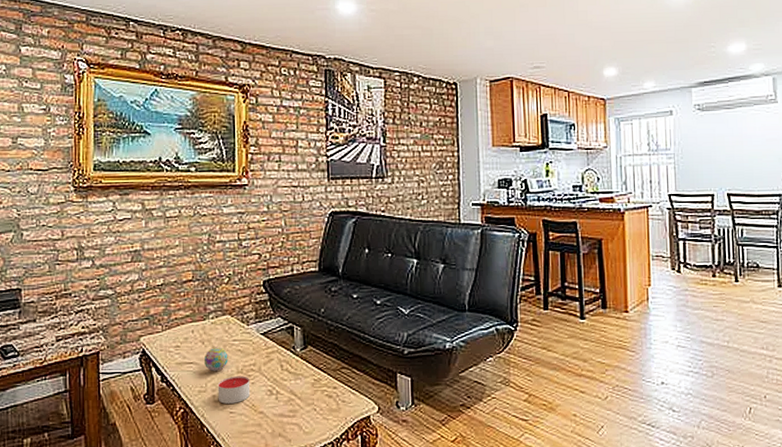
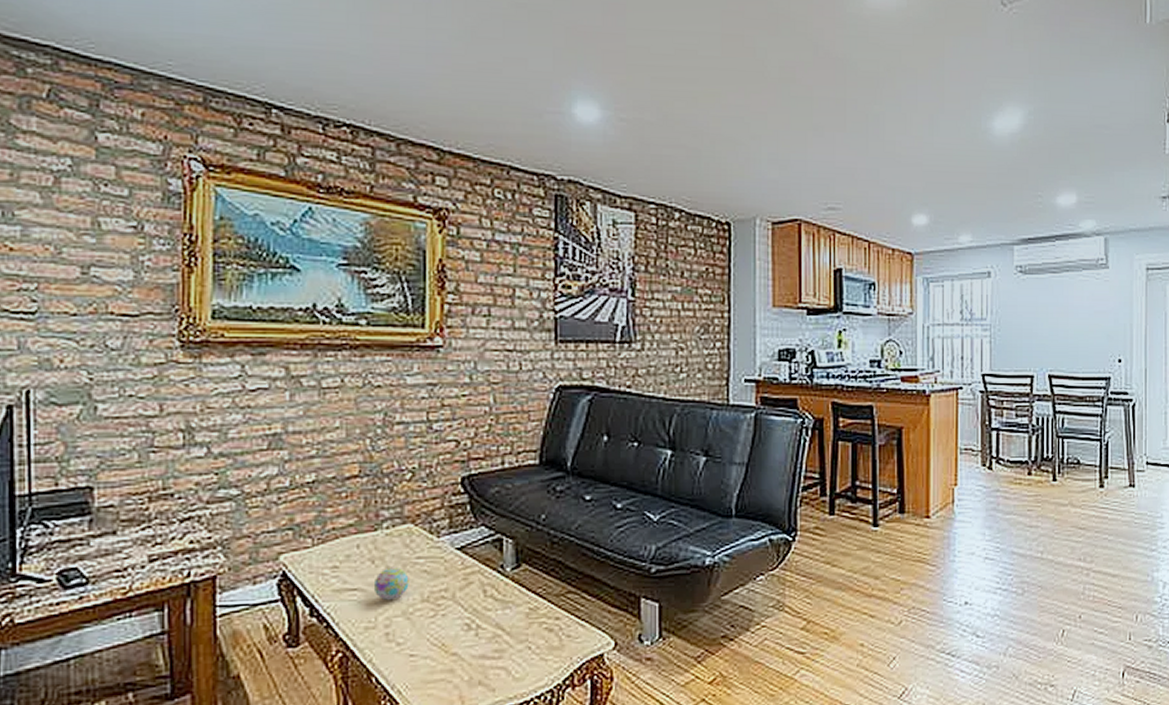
candle: present [218,376,251,404] -> none [393,605,440,644]

